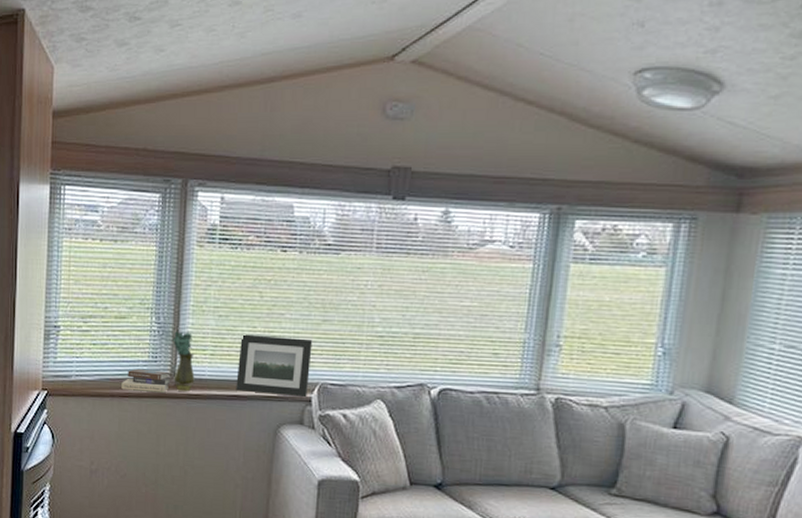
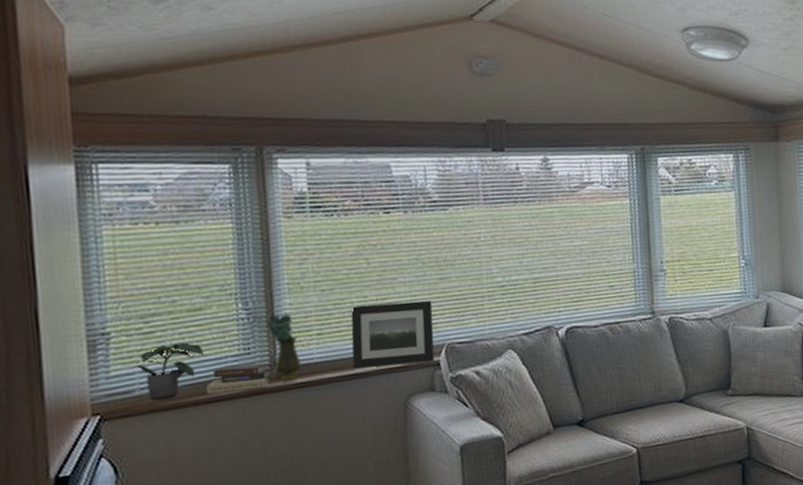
potted plant: none [74,341,122,388] -> present [135,342,203,401]

